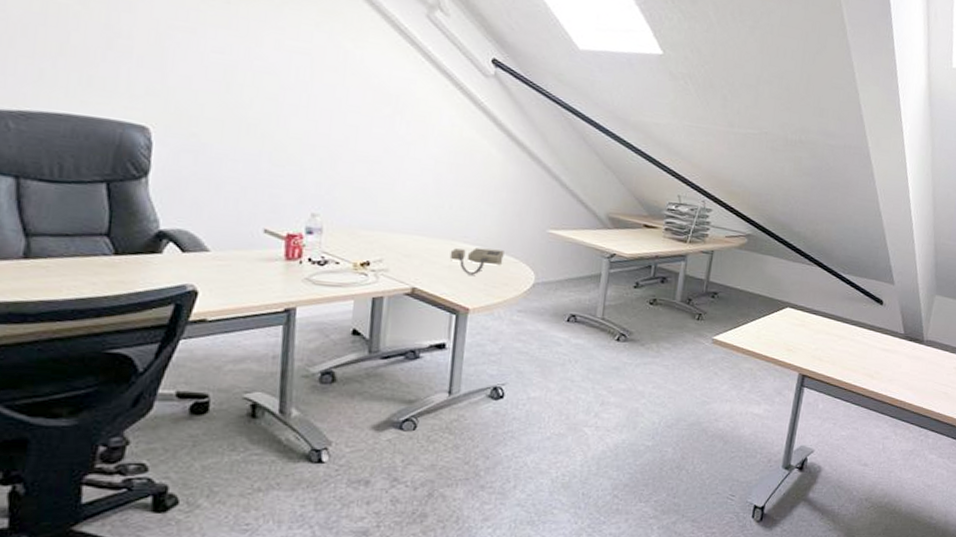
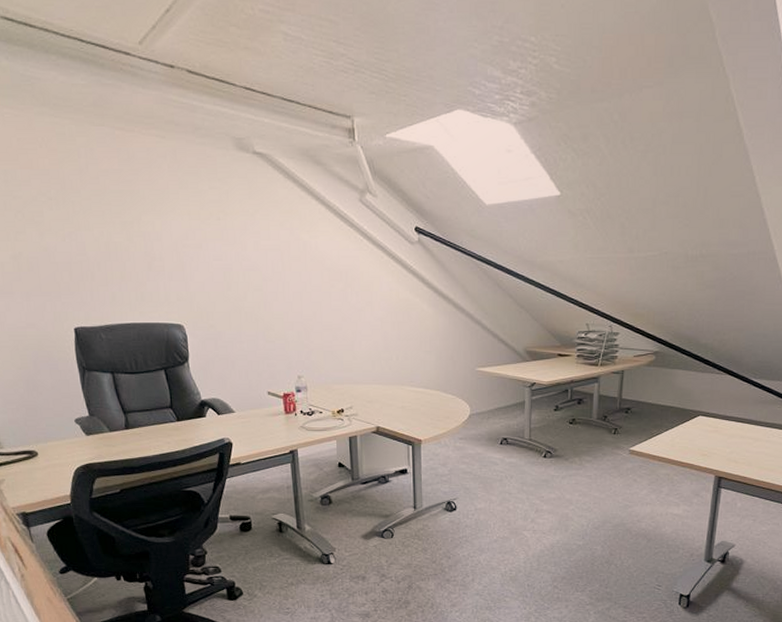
telephone: present [449,248,504,275] -> none [401,389,443,412]

